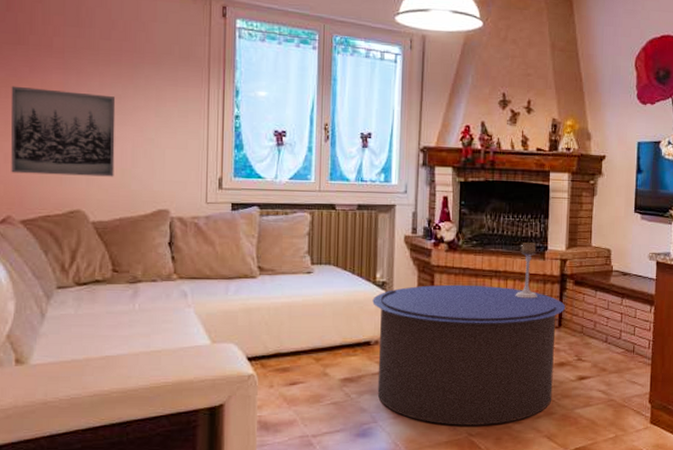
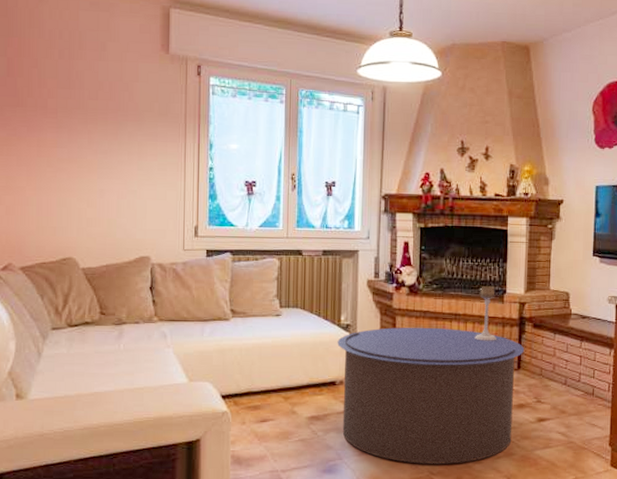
wall art: present [11,86,116,177] -> none [11,144,102,227]

